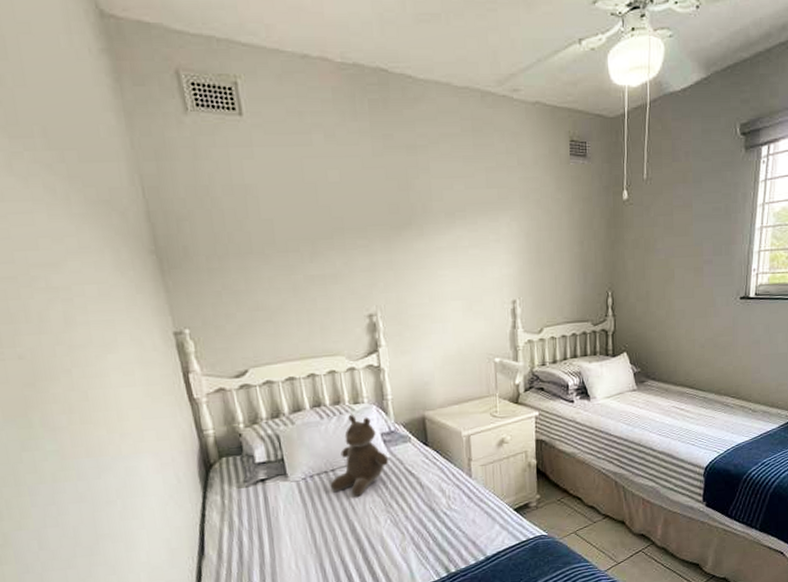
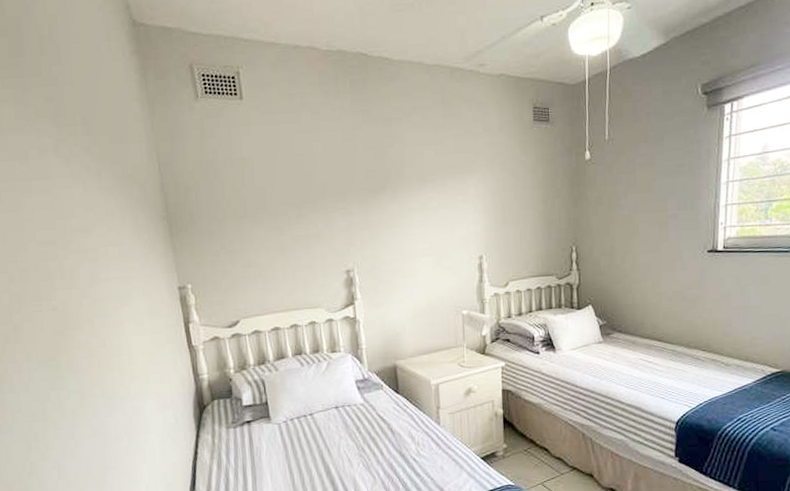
teddy bear: present [330,415,389,497] -> none [308,363,363,441]

